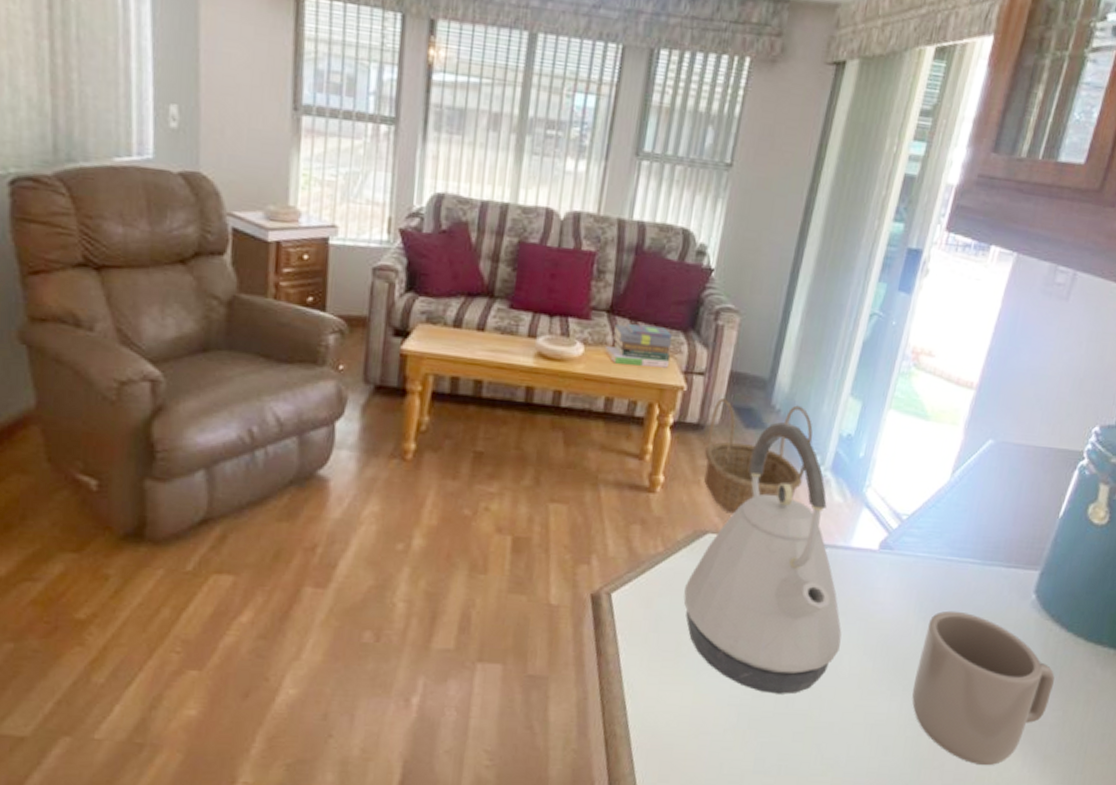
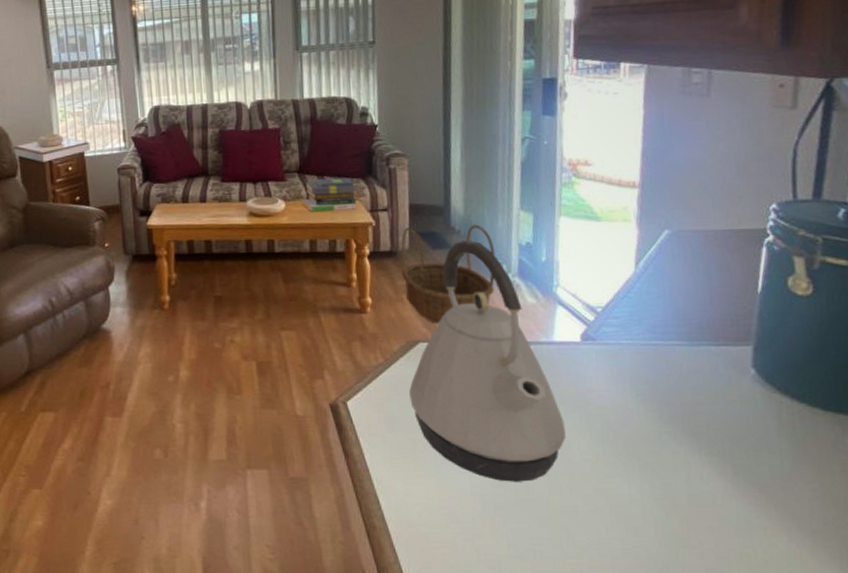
mug: present [912,610,1055,765] -> none [648,391,800,542]

